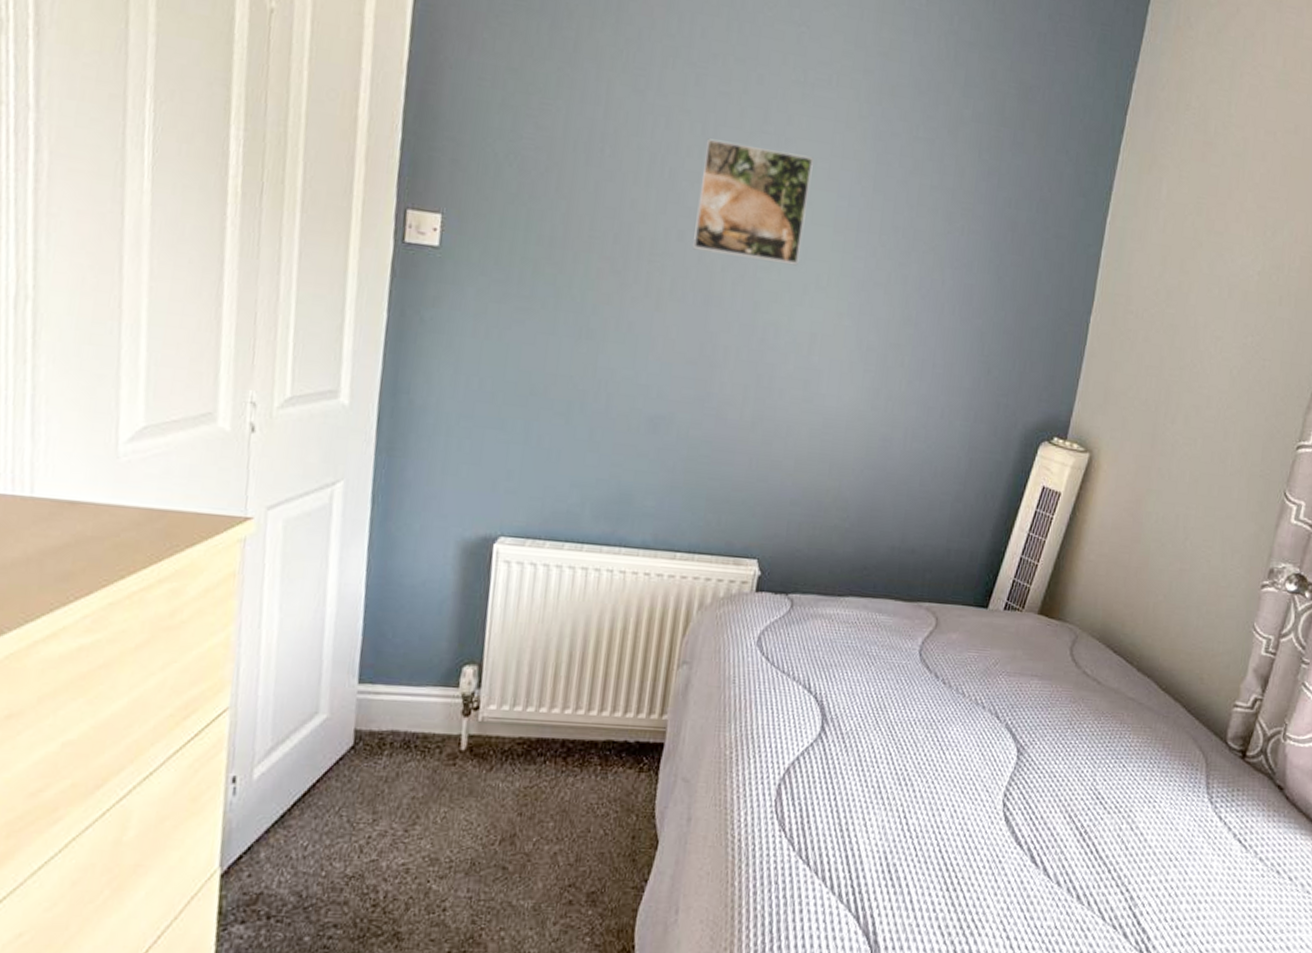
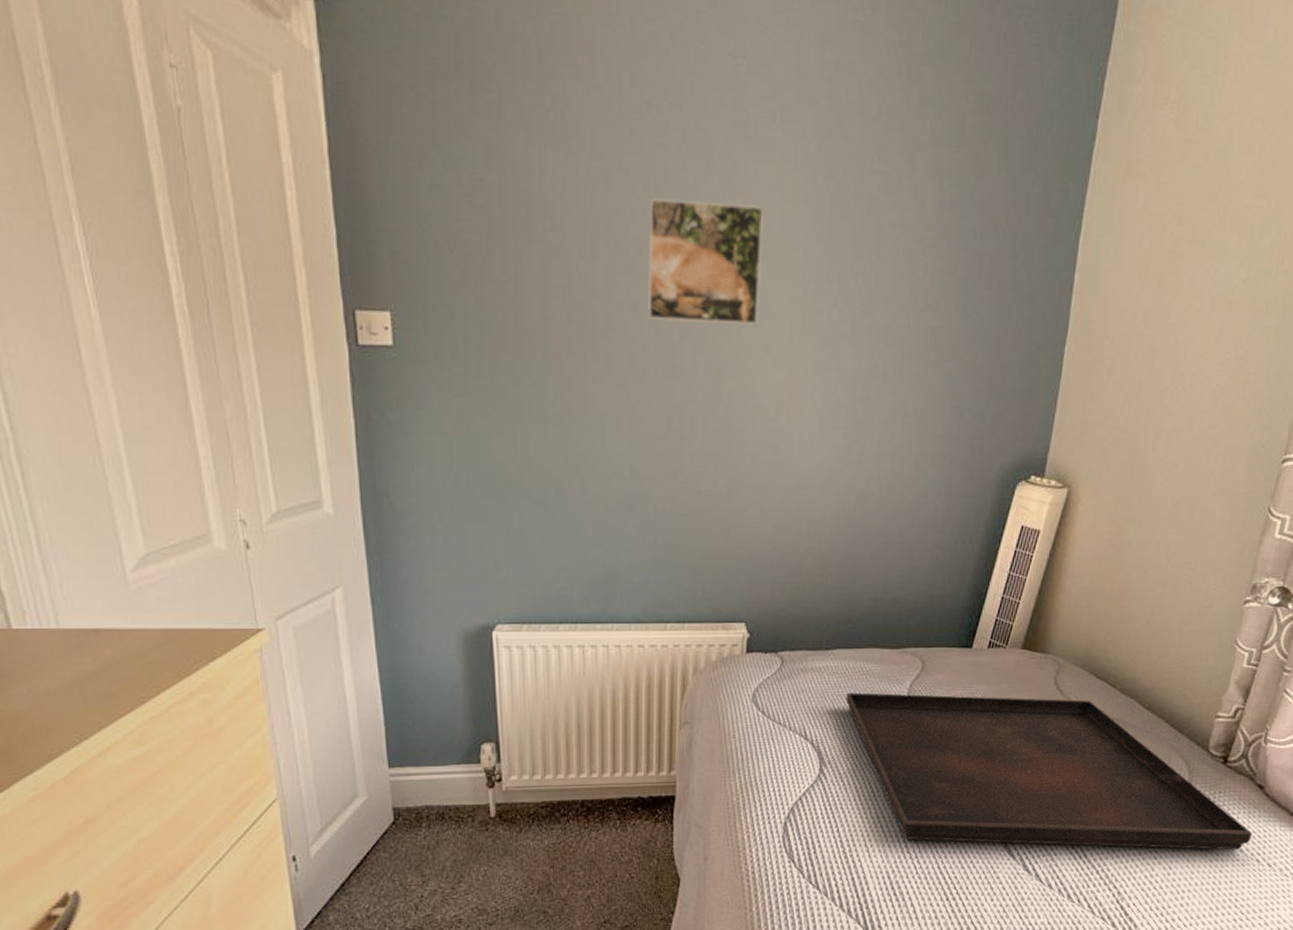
serving tray: none [854,644,1273,858] -> present [846,692,1253,850]

